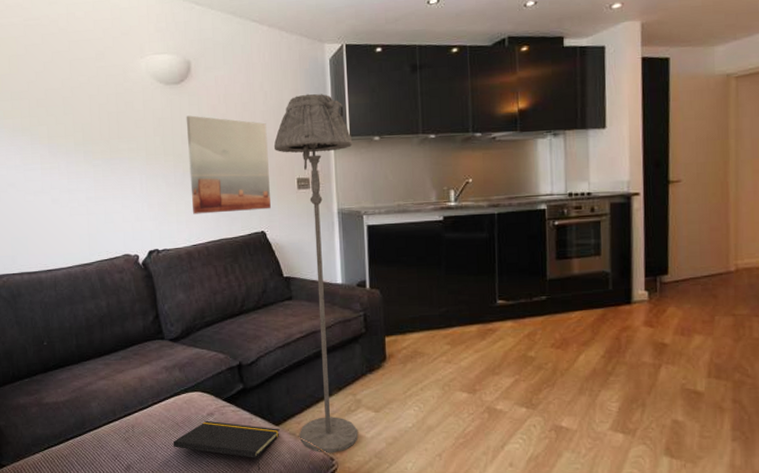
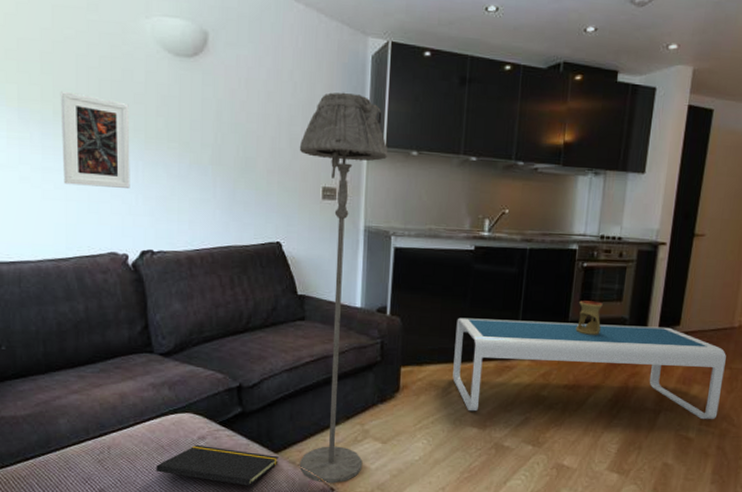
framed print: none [79,125,137,202] -> present [60,90,130,188]
wall art: present [186,115,271,214] -> none [197,97,293,218]
coffee table: none [434,277,727,376] -> present [453,317,726,420]
oil burner: none [555,258,582,292] -> present [575,300,603,335]

